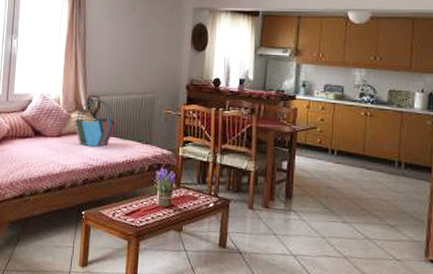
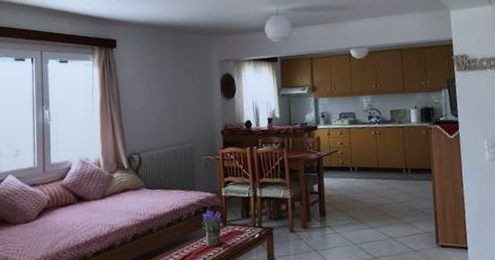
tote bag: present [73,99,117,146] -> none [116,156,160,203]

